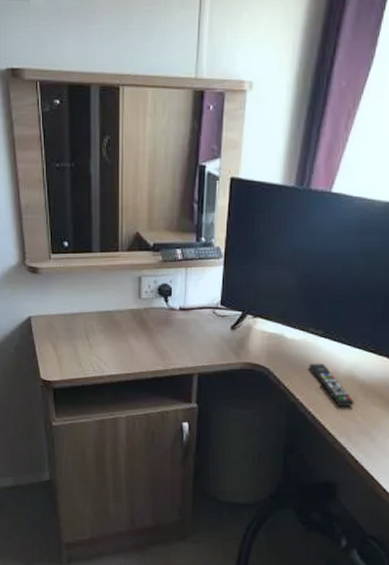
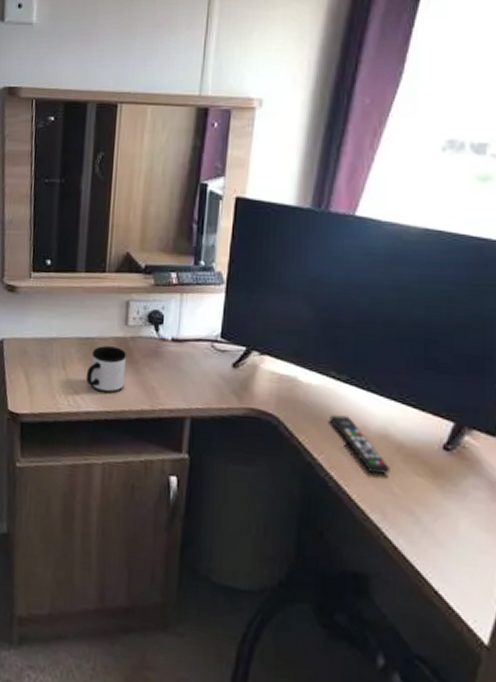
mug: none [107,318,141,359] -> present [85,346,126,394]

